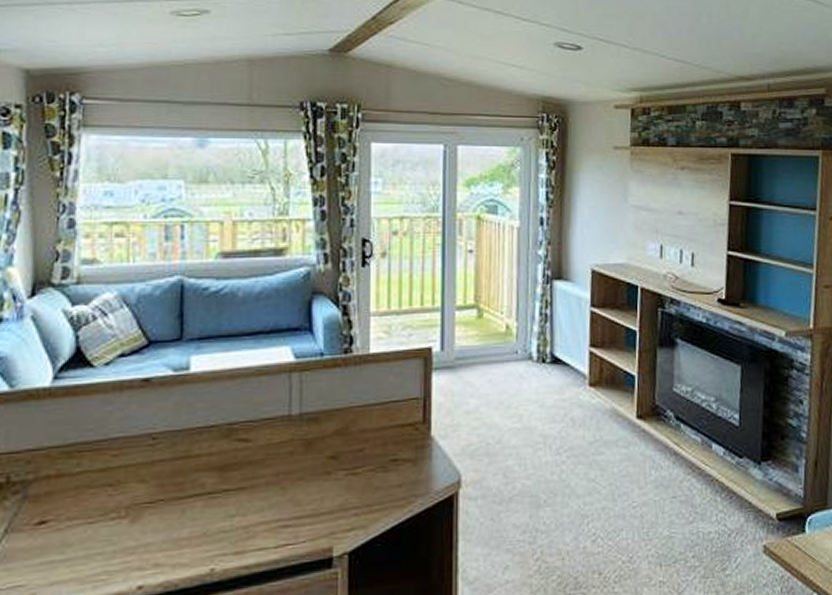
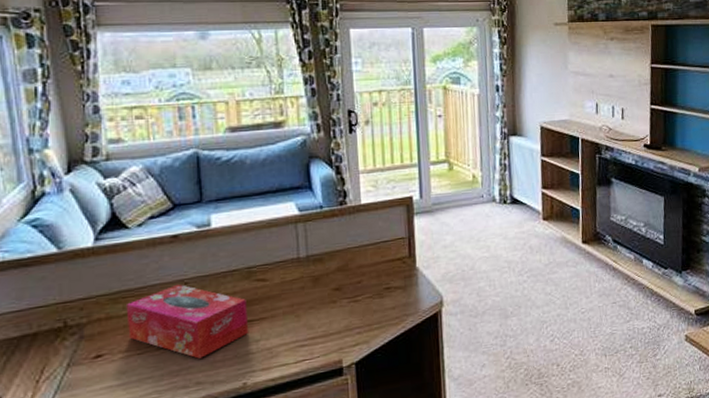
tissue box: none [80,438,223,534] -> present [125,284,248,359]

